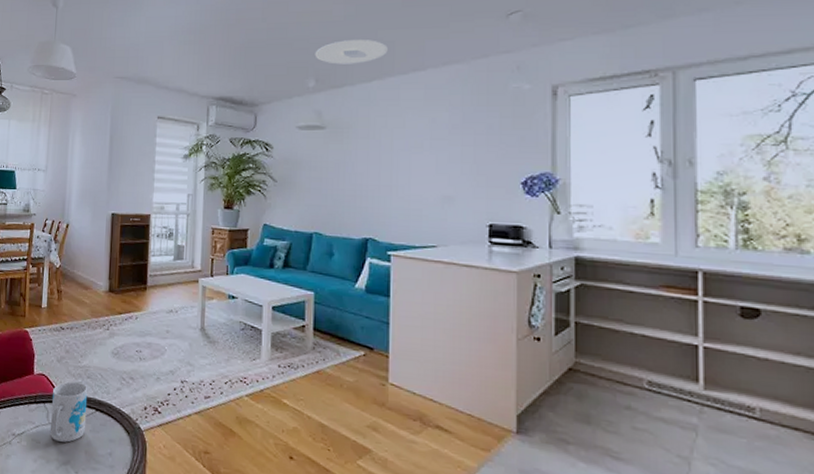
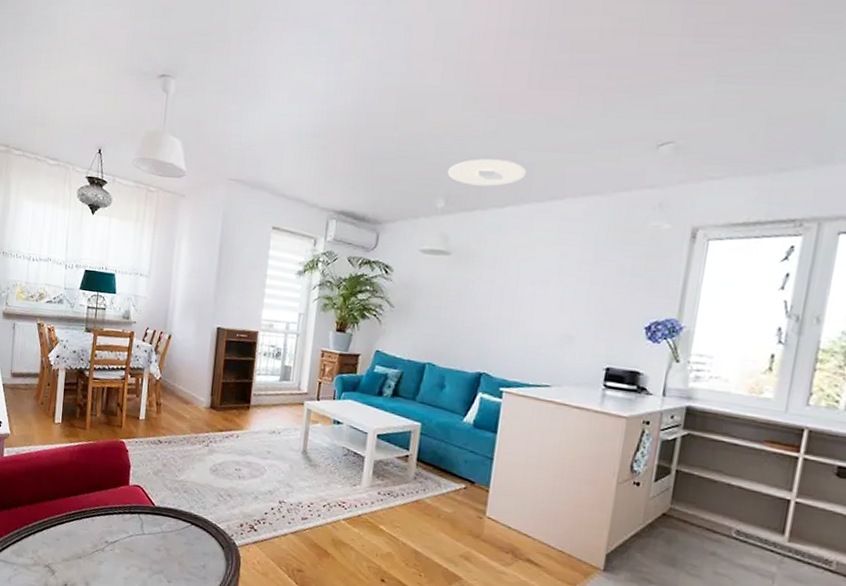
mug: present [50,381,88,443] -> none [144,494,184,553]

